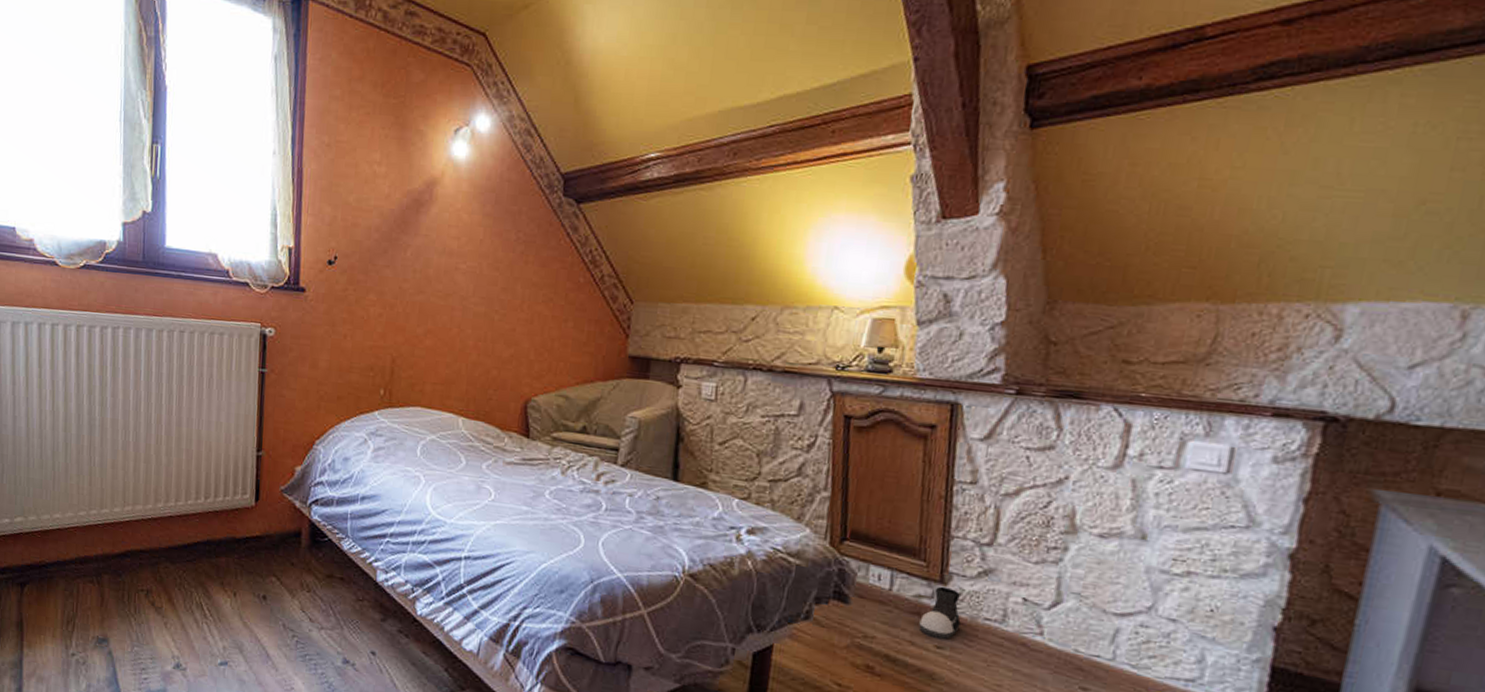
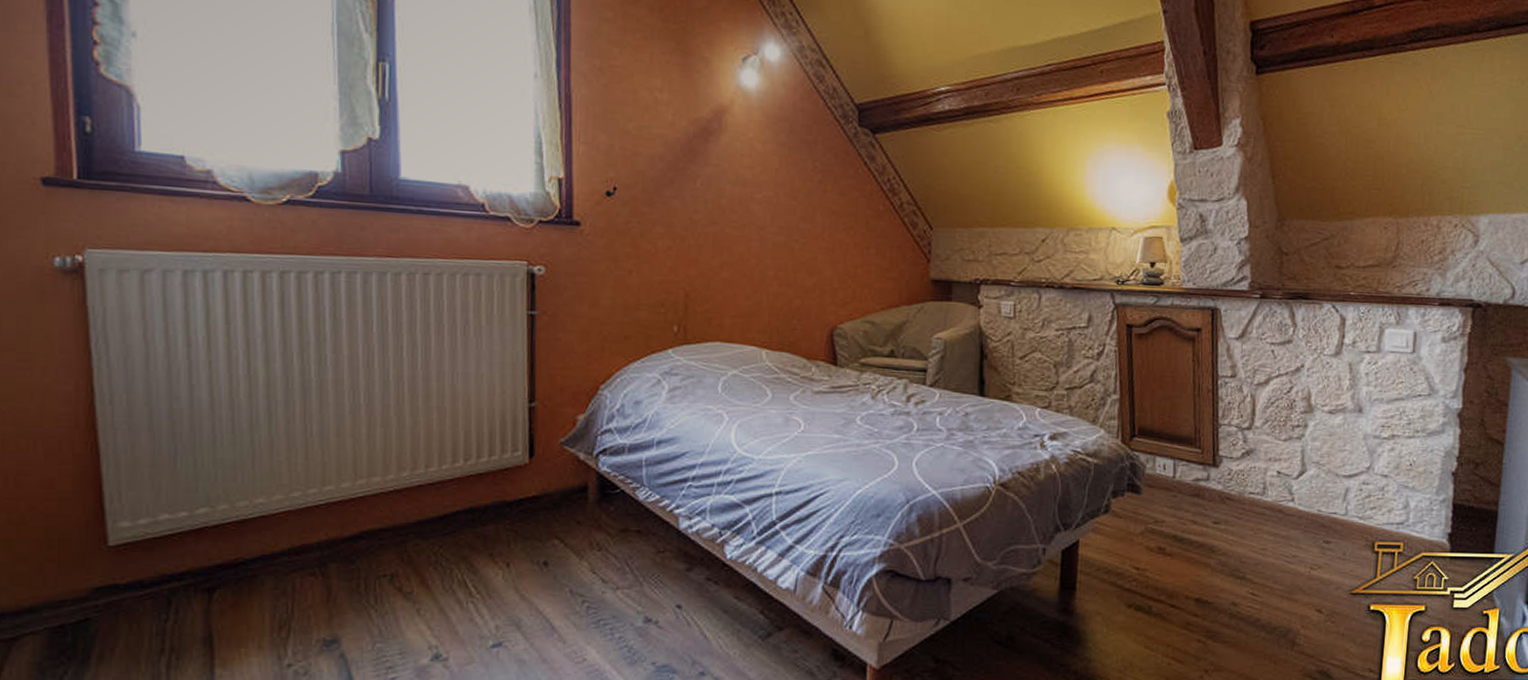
shoe: present [919,586,961,640] -> none [1199,469,1231,516]

